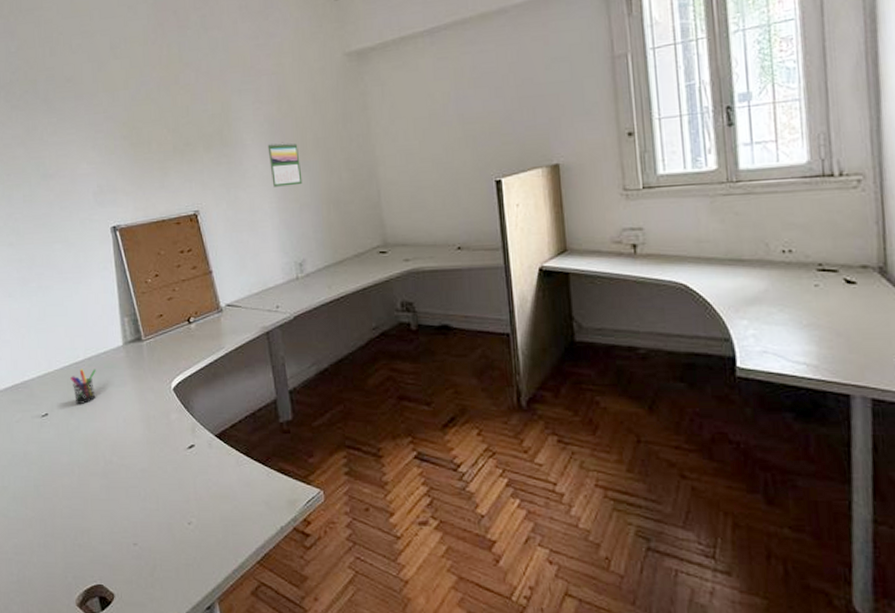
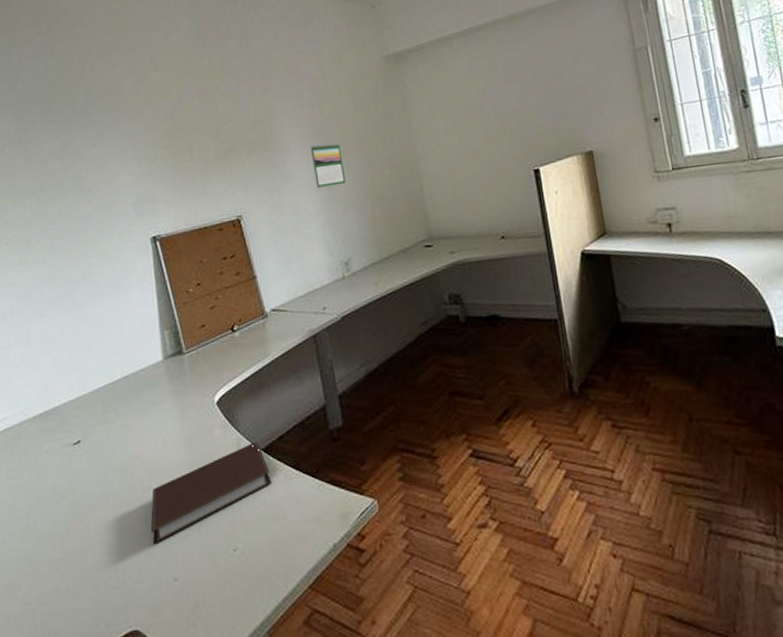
pen holder: present [70,369,96,404] -> none [105,388,134,428]
notebook: none [112,427,223,513] -> present [150,440,271,545]

